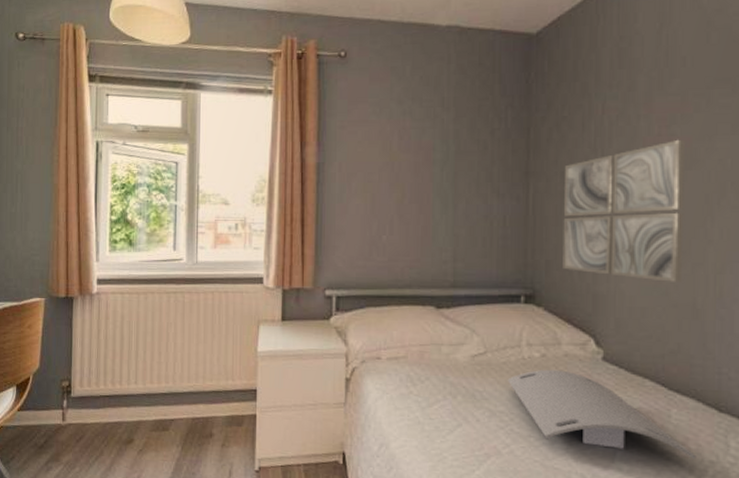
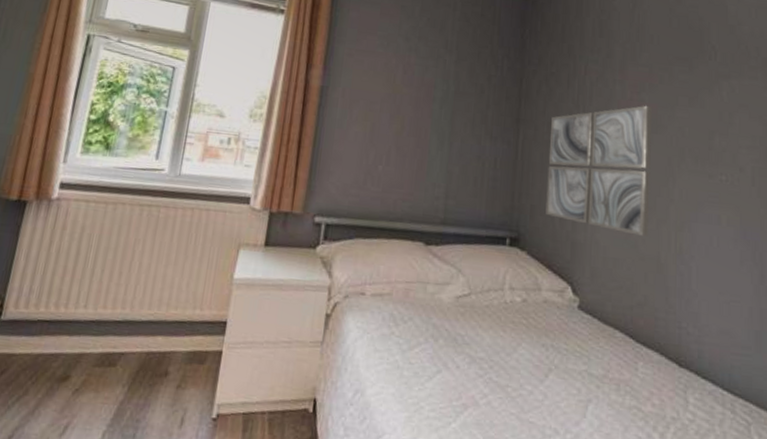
serving tray: present [507,369,697,460] -> none [489,315,660,416]

